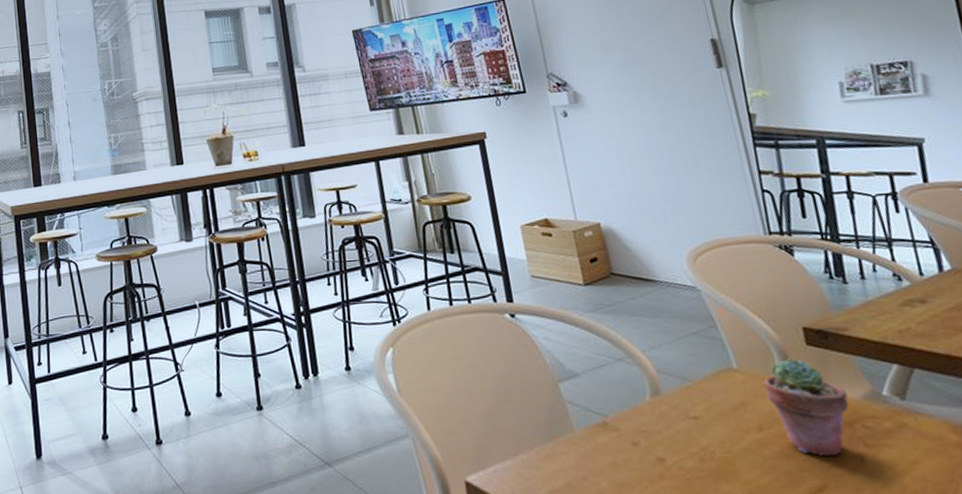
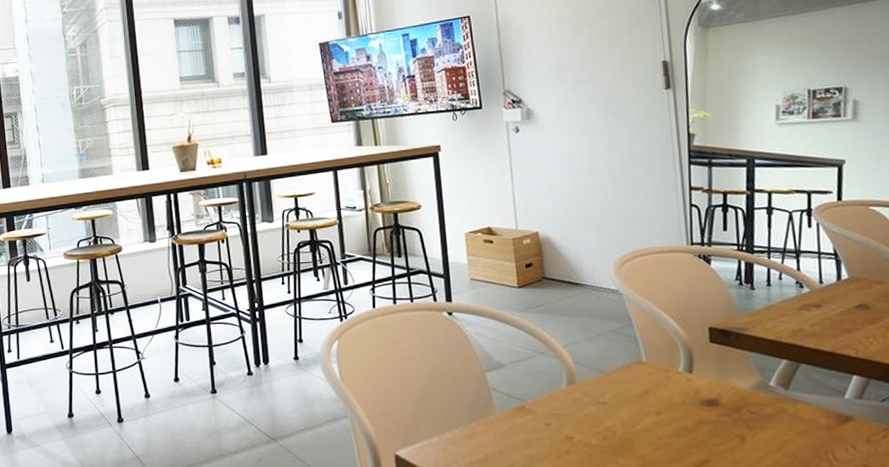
potted succulent: present [763,358,849,456] -> none [667,353,740,435]

